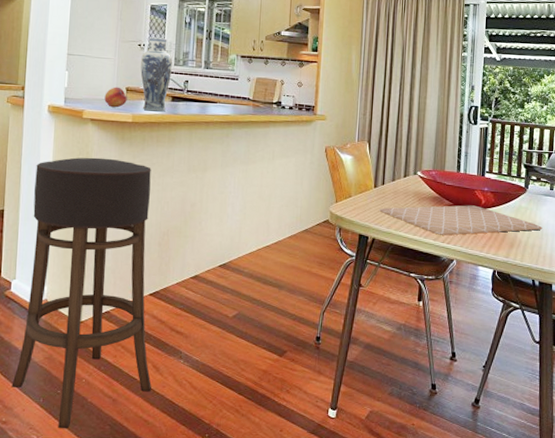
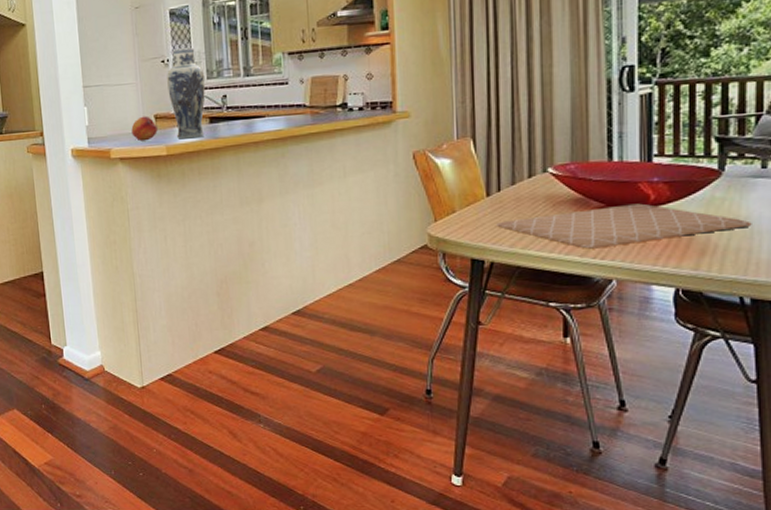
bar stool: present [11,157,152,428] -> none [69,201,231,501]

